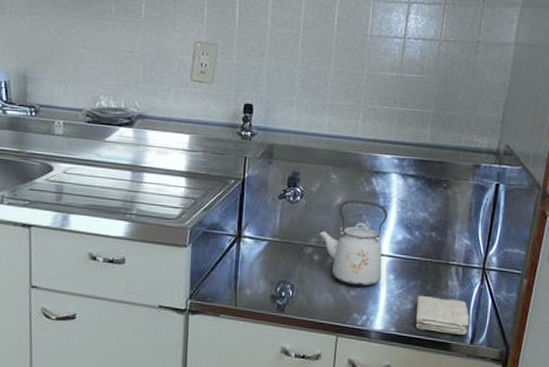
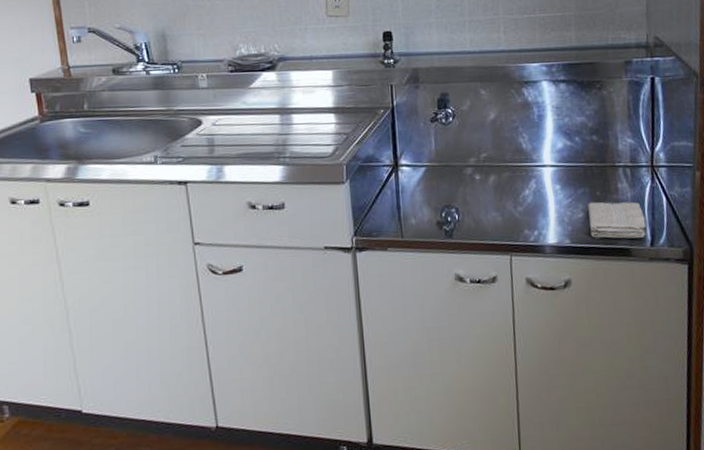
kettle: present [318,199,388,287] -> none [475,112,547,202]

